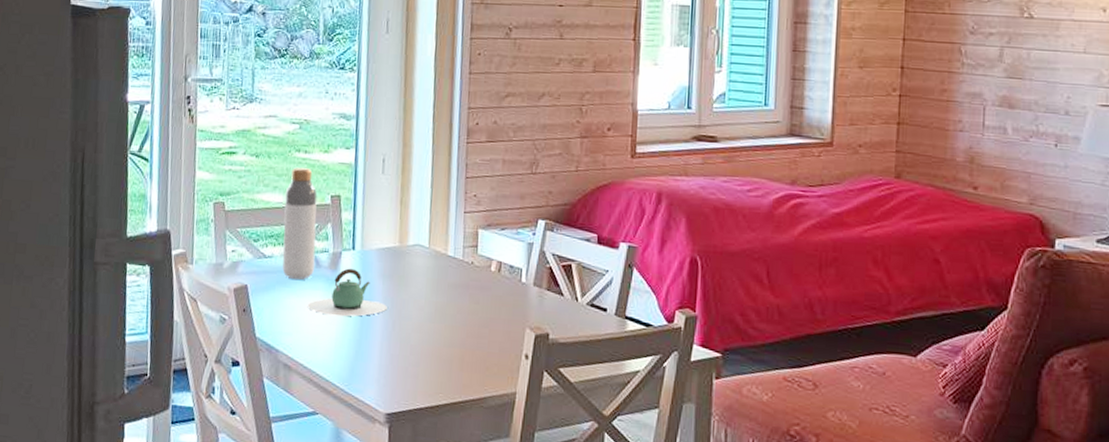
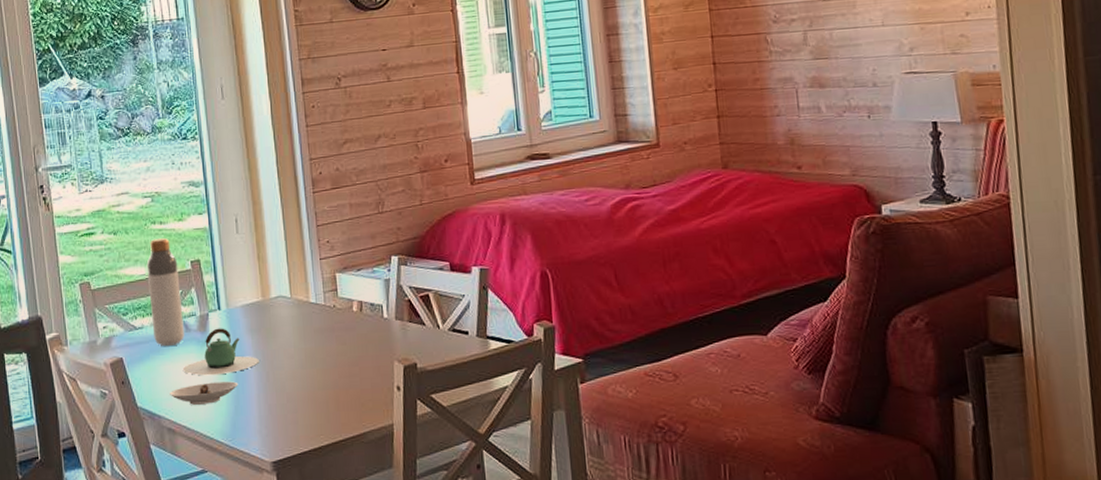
saucer: none [290,322,363,345] -> present [170,381,239,405]

